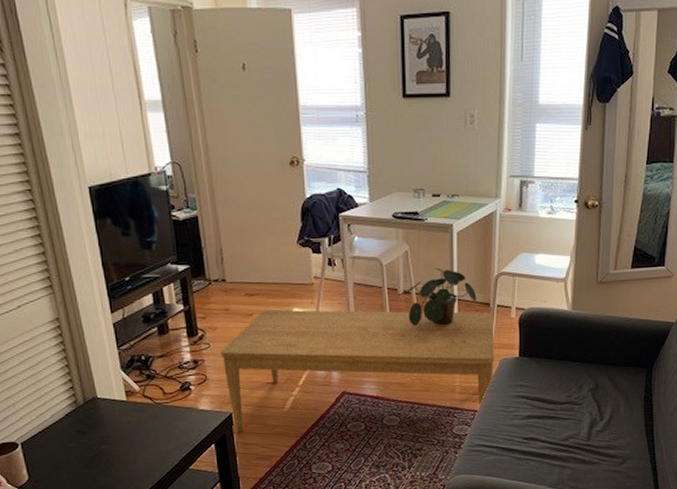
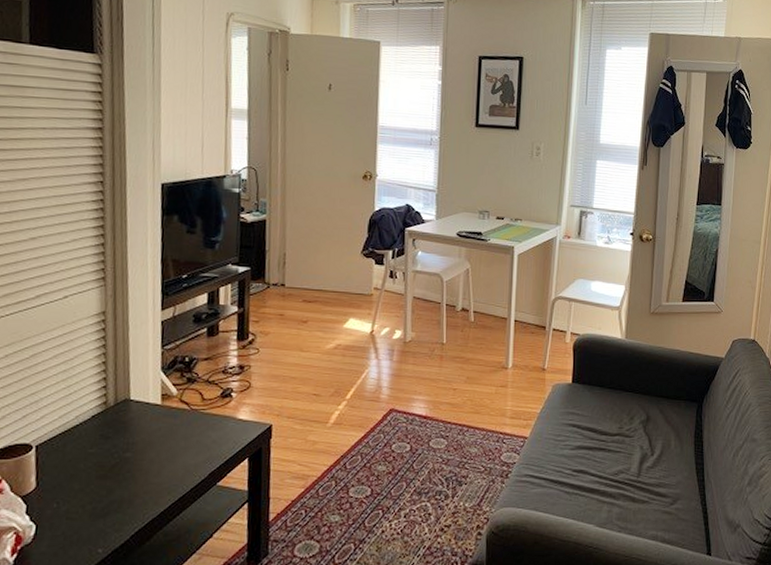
coffee table: present [221,309,495,432] -> none [269,318,548,446]
potted plant: present [404,267,477,326] -> none [462,287,534,346]

